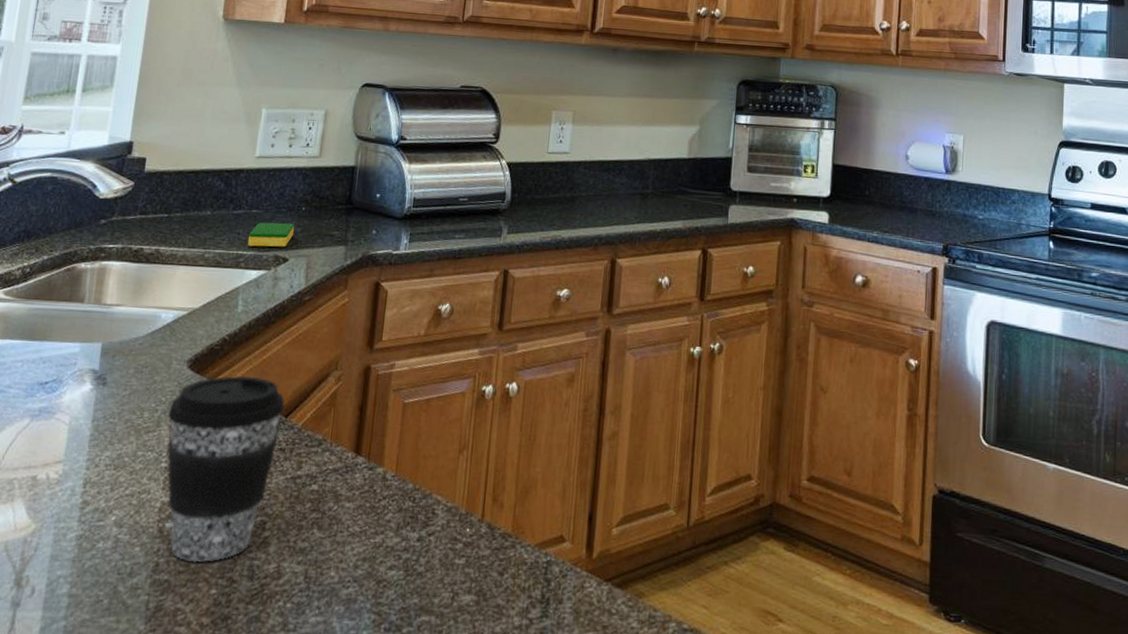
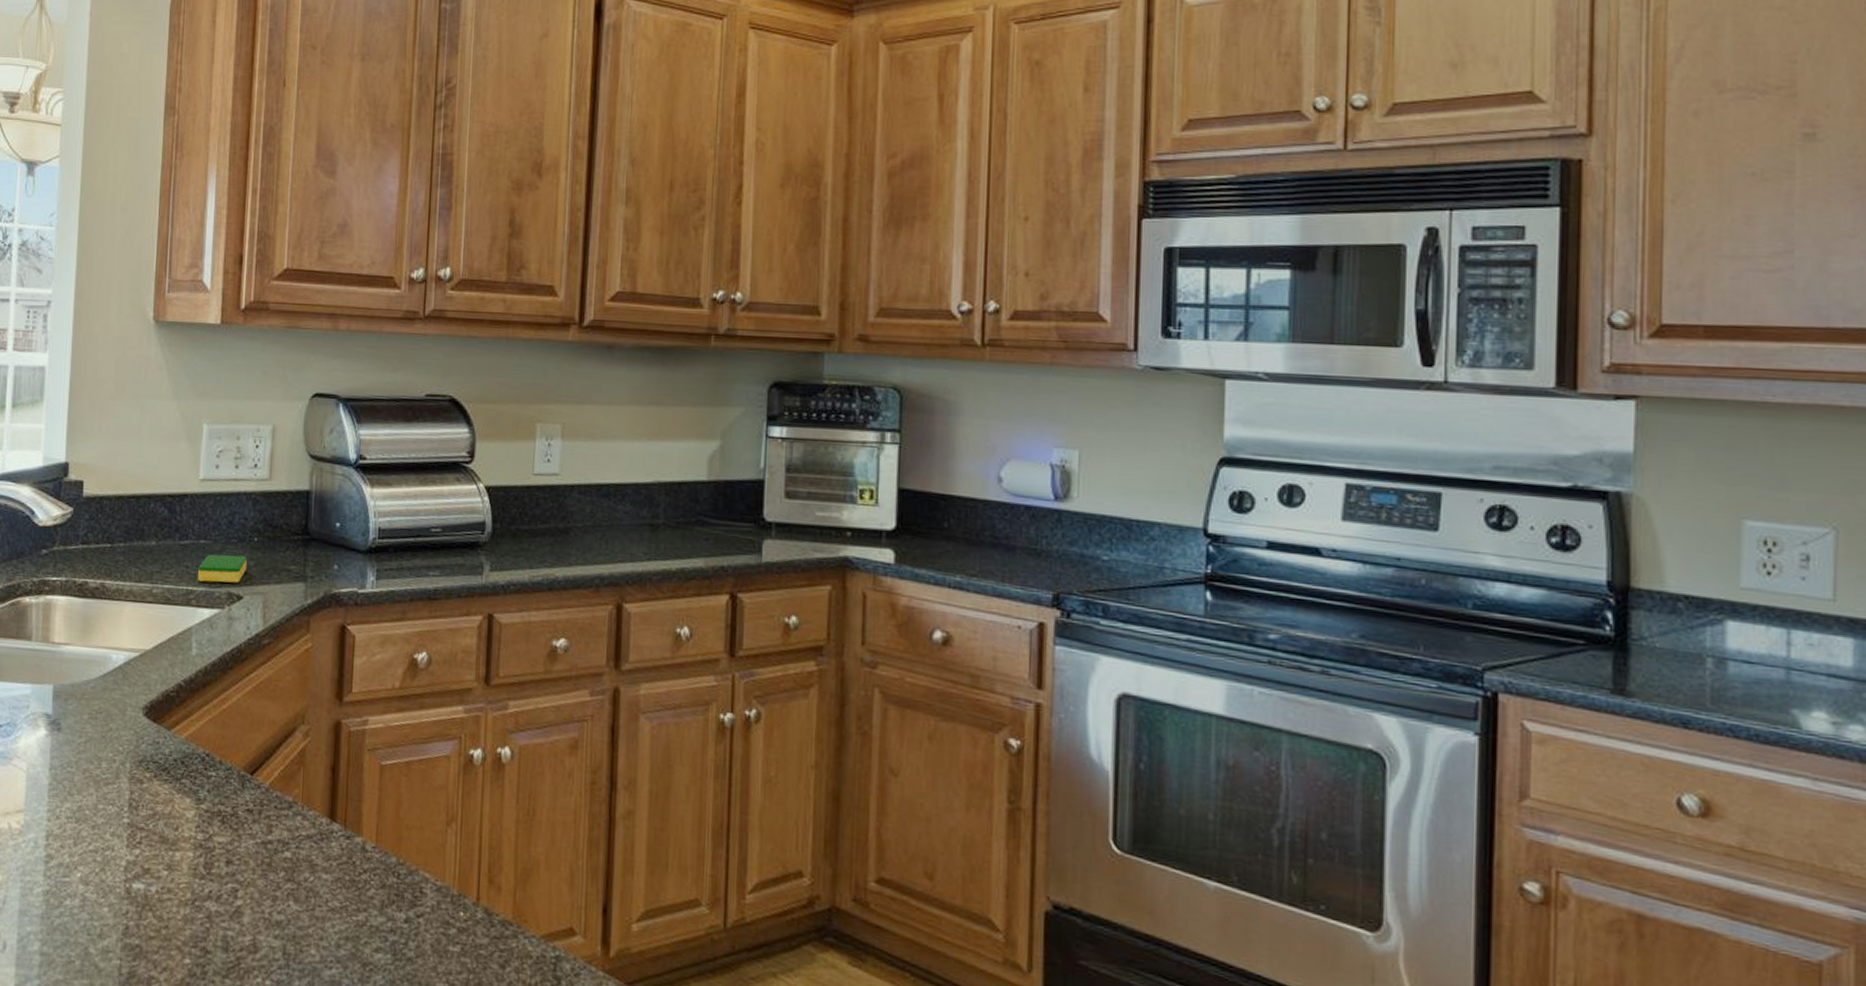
coffee cup: present [167,376,285,563] -> none [126,726,250,929]

